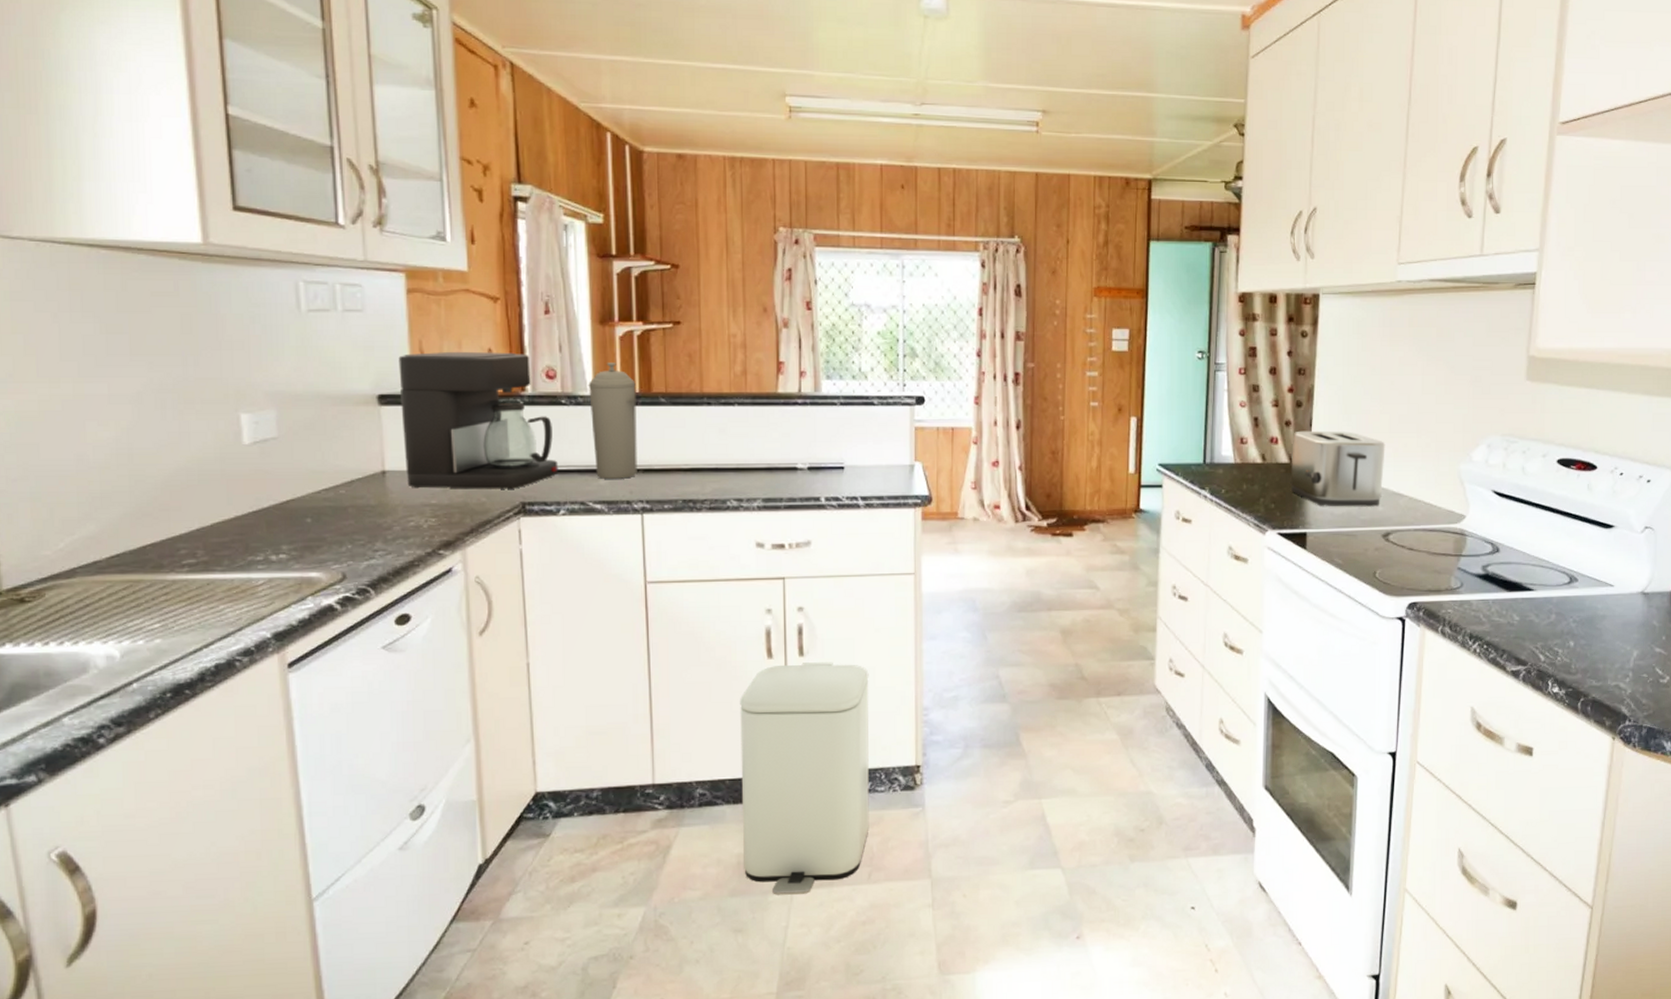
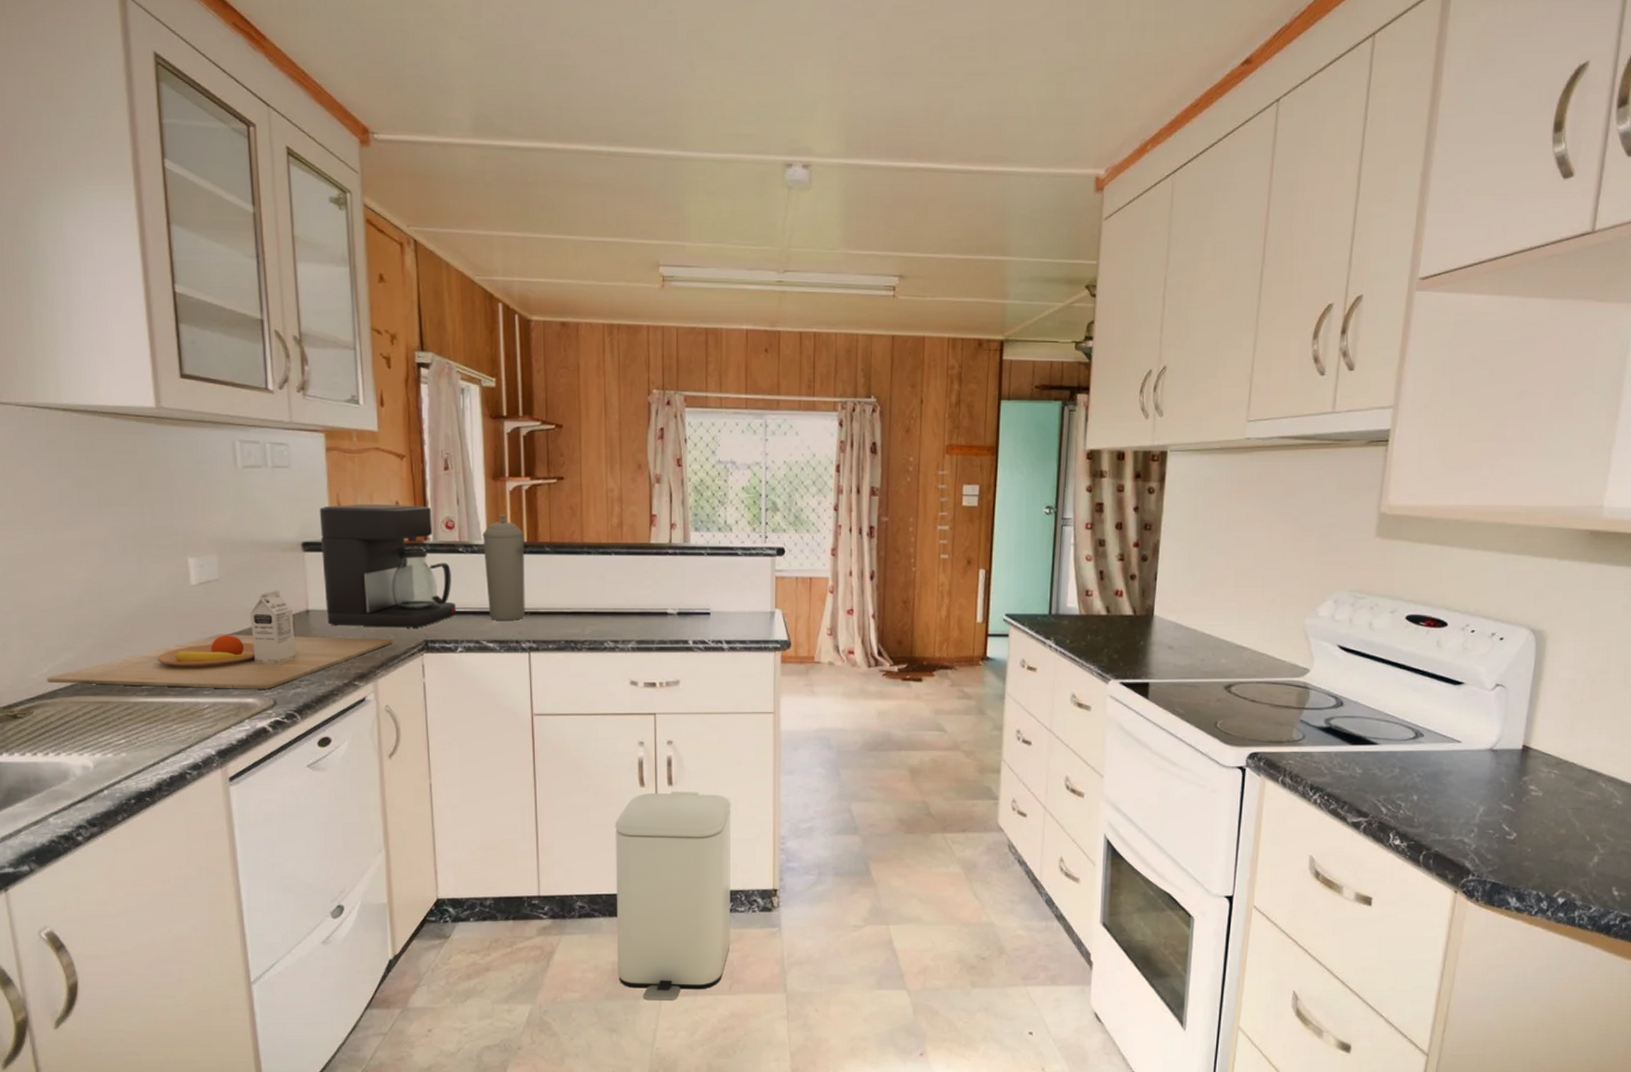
cutting board: none [63,449,484,562] -> present [47,590,392,690]
toaster: present [1290,430,1385,507] -> none [1134,584,1230,659]

